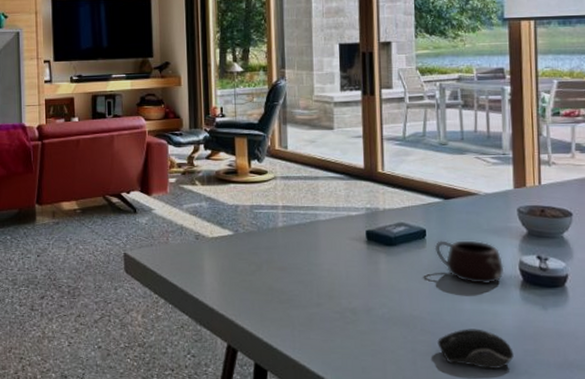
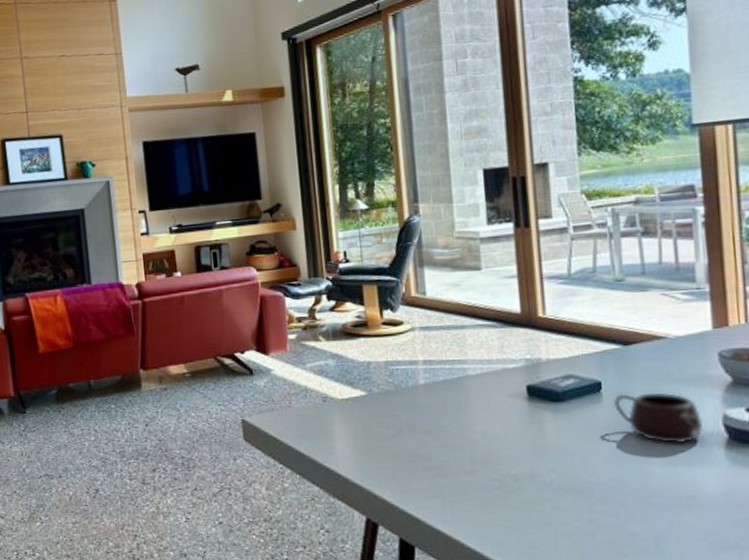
computer mouse: present [437,329,514,370] -> none [621,495,720,543]

